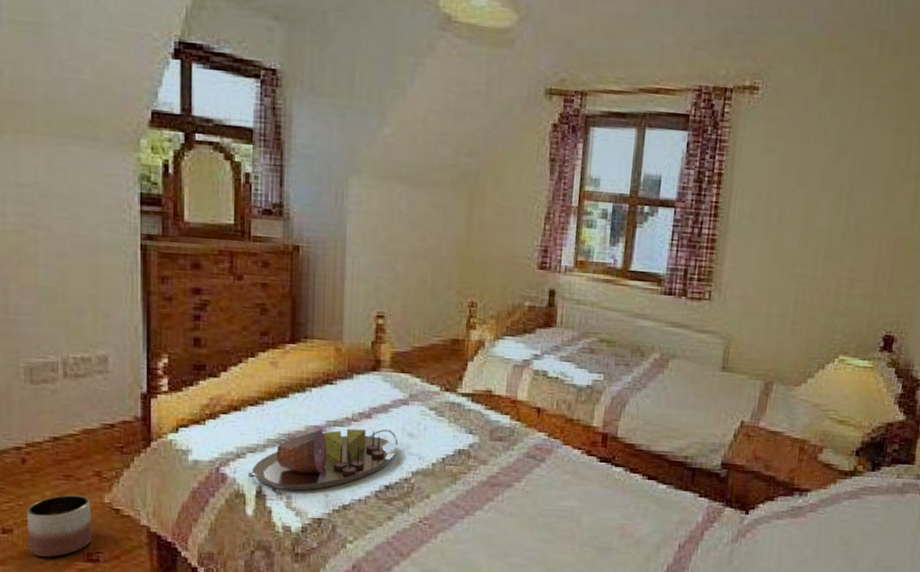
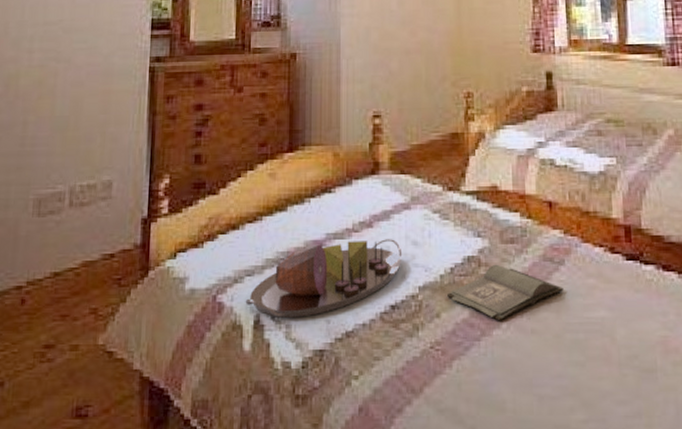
planter: present [27,494,93,557] -> none [17,337,84,414]
hardback book: none [437,457,542,504] -> present [447,264,564,321]

